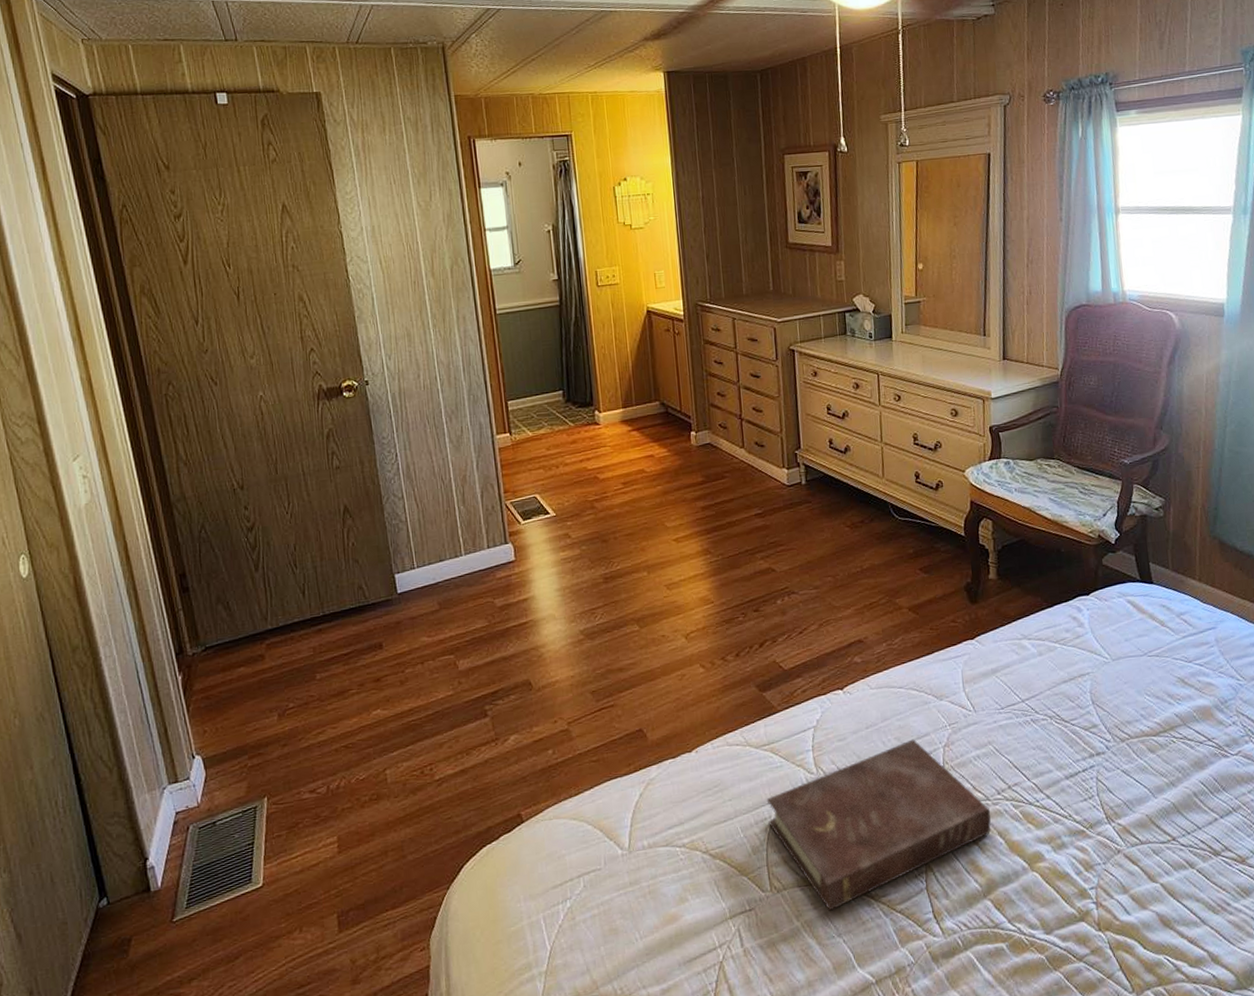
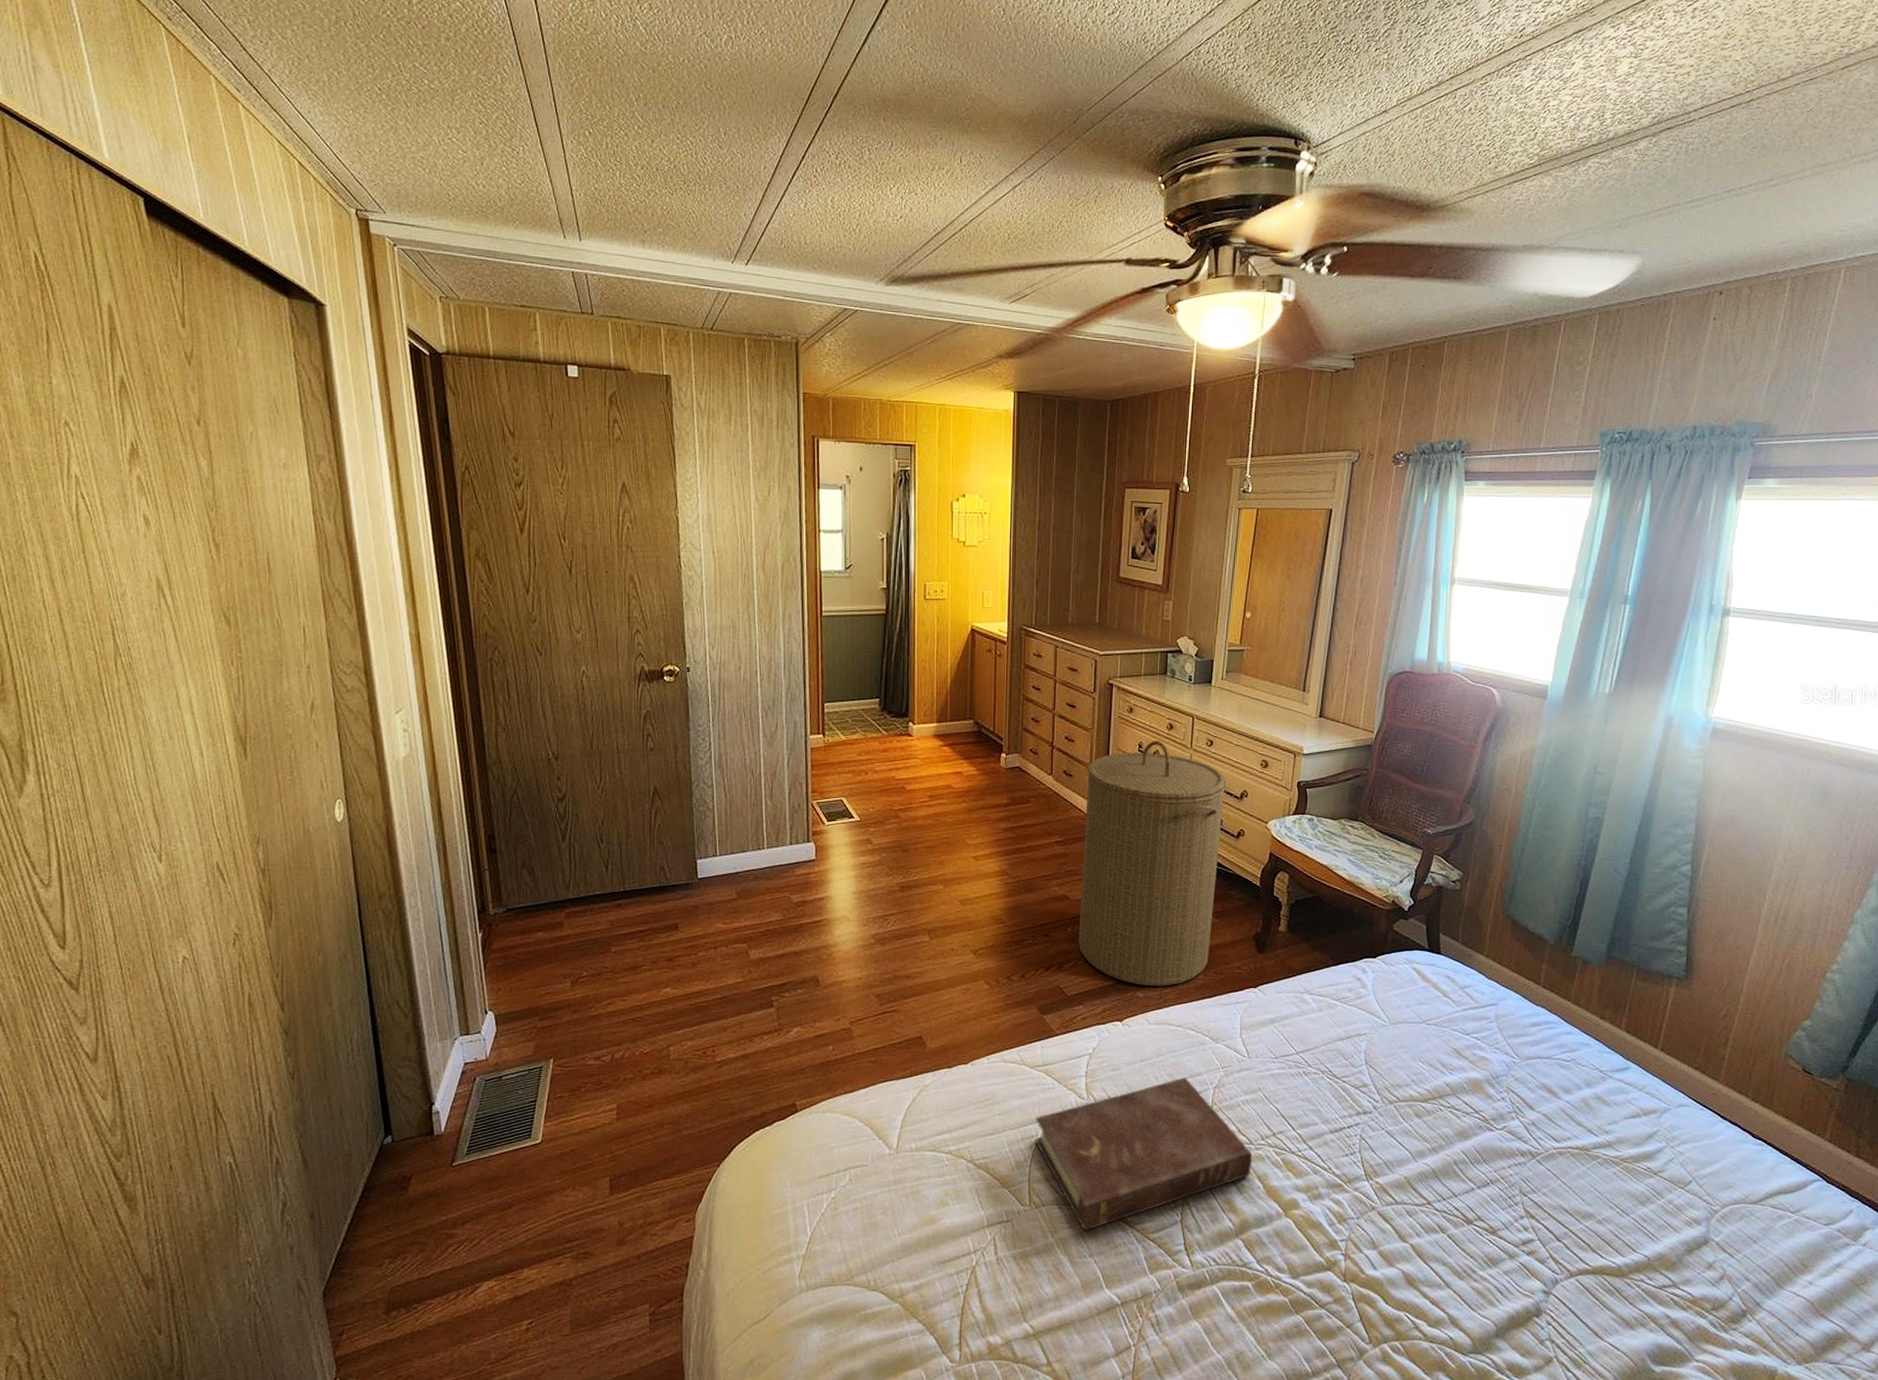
laundry hamper: none [778,400,923,651] -> present [1078,740,1226,987]

